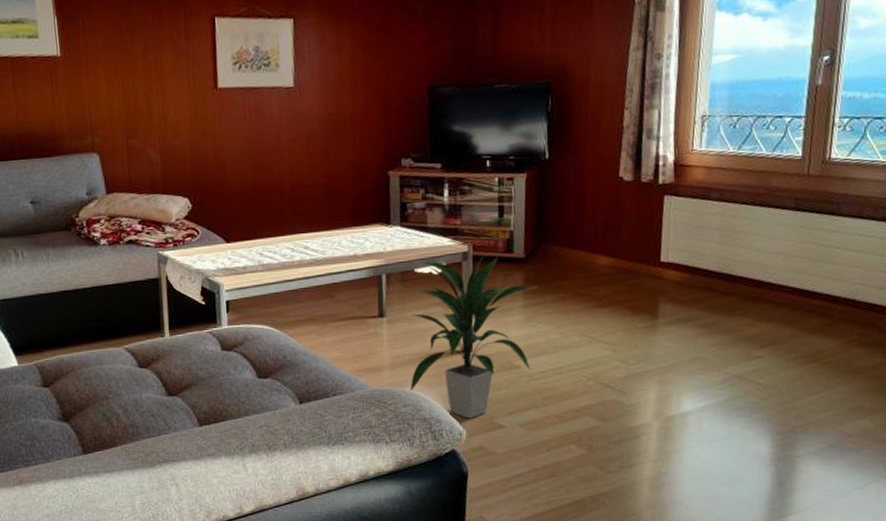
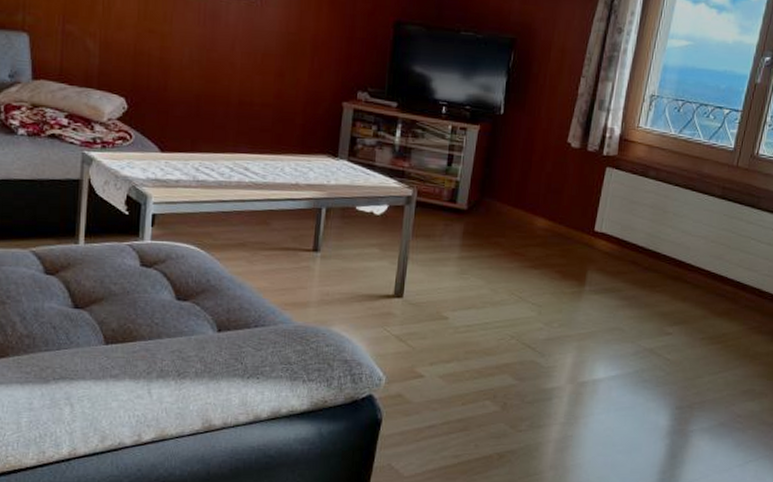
indoor plant: present [409,255,538,419] -> none [334,199,476,365]

